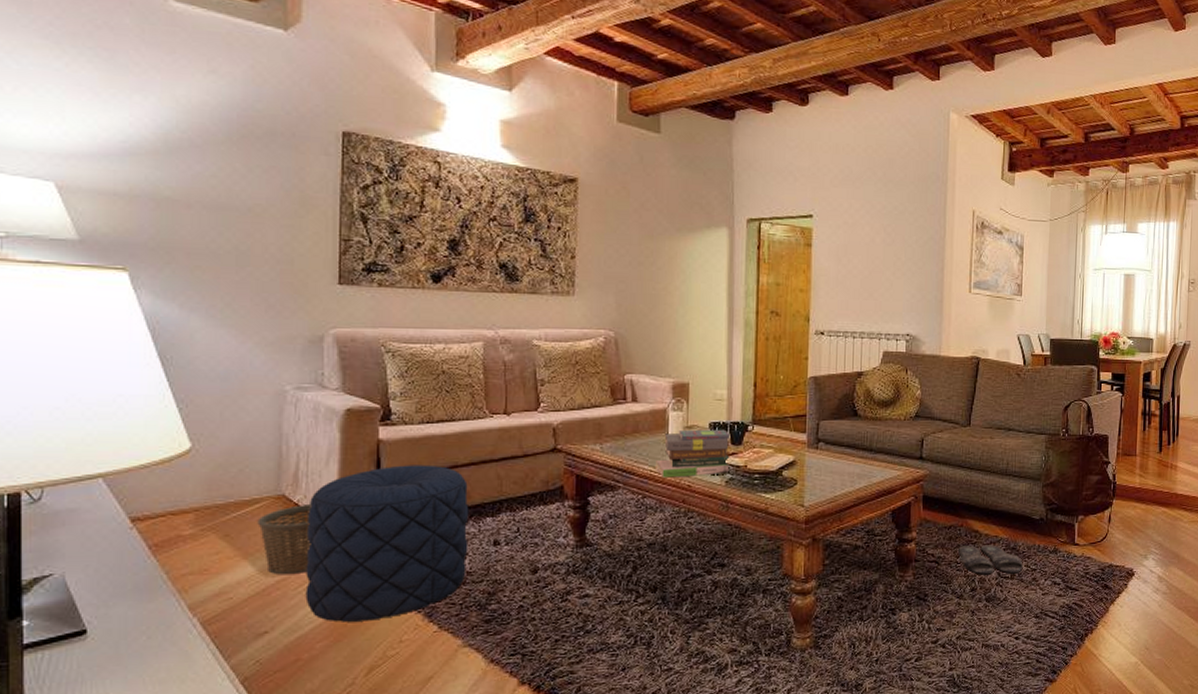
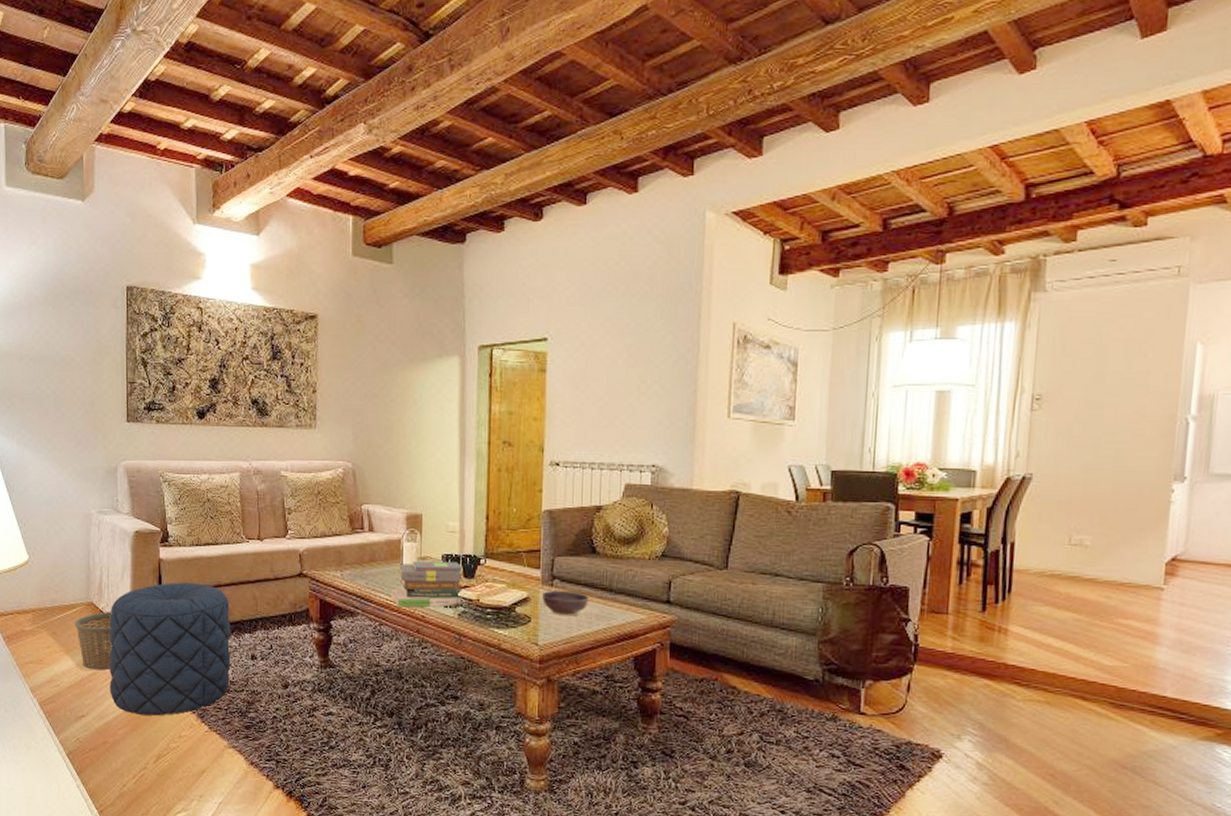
bowl: none [808,452,851,477] -> present [542,590,589,616]
slippers: present [958,545,1023,575] -> none [711,702,792,740]

